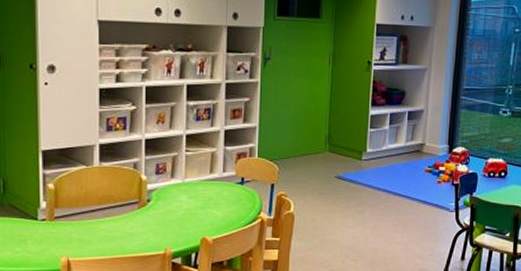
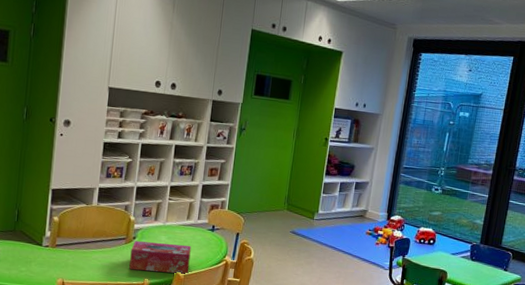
tissue box: none [146,203,218,239] -> present [129,241,191,274]

